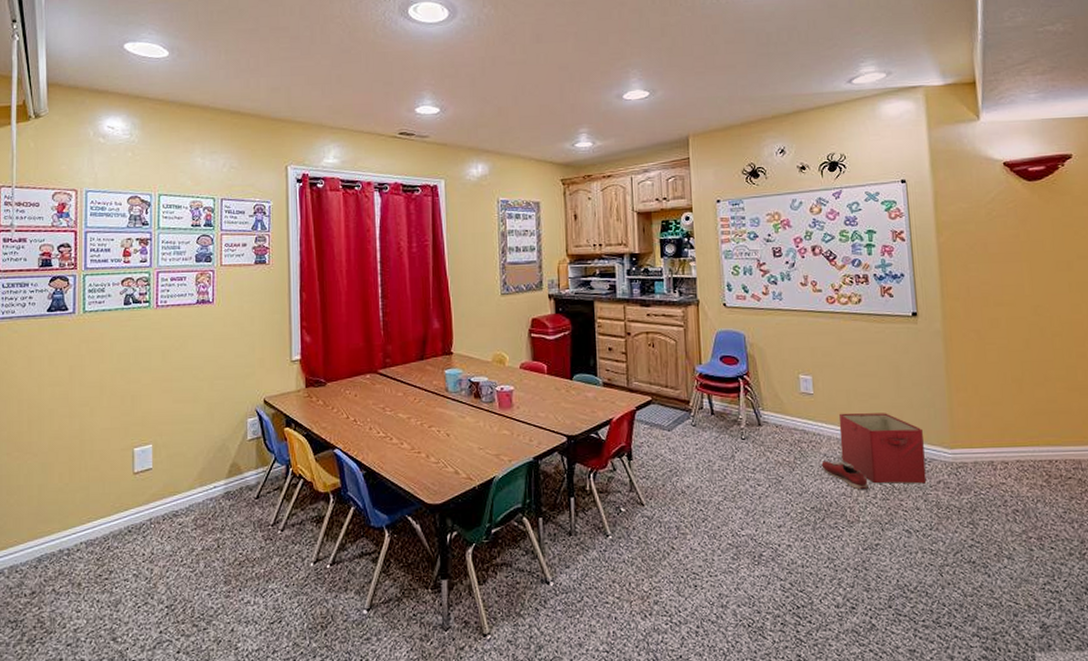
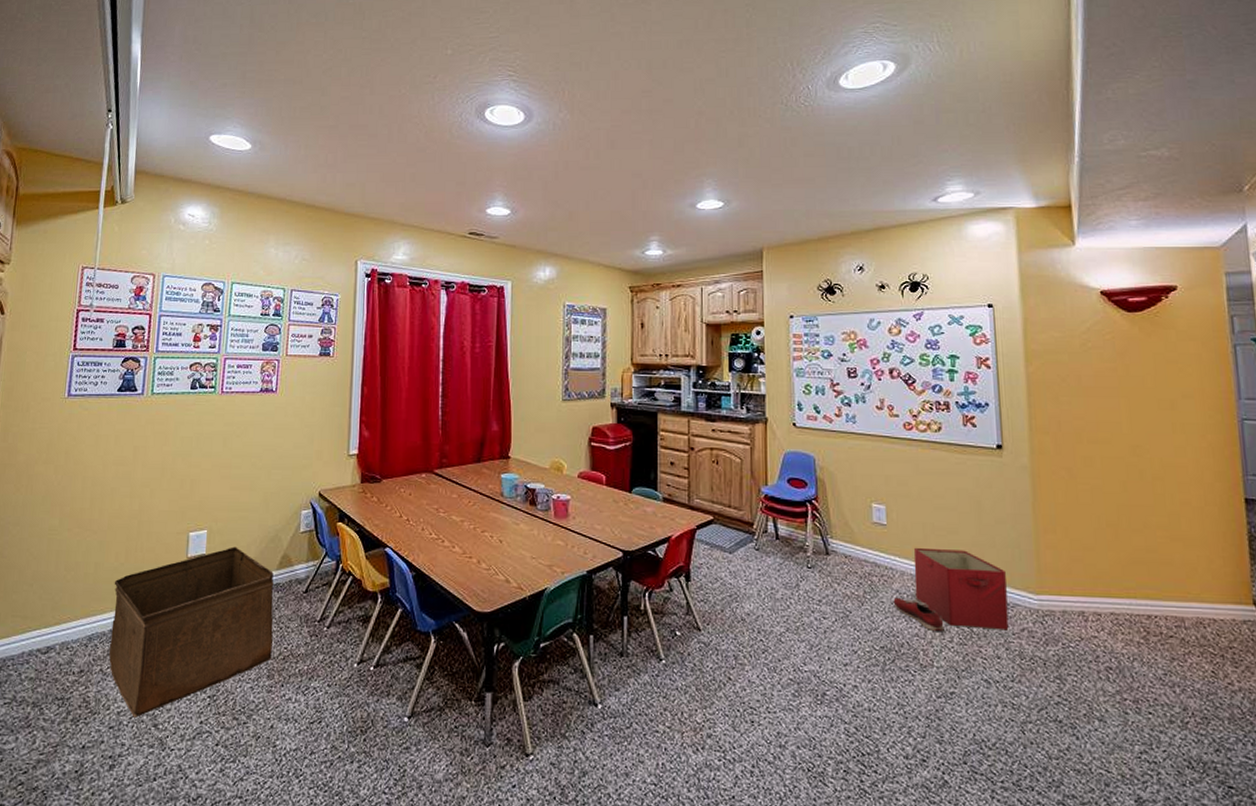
storage bin: none [60,459,227,633] -> present [109,546,274,718]

